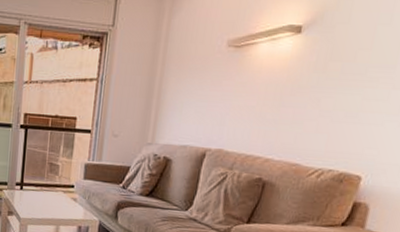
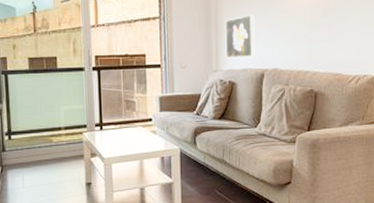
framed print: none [164,85,206,134] -> present [225,14,255,59]

